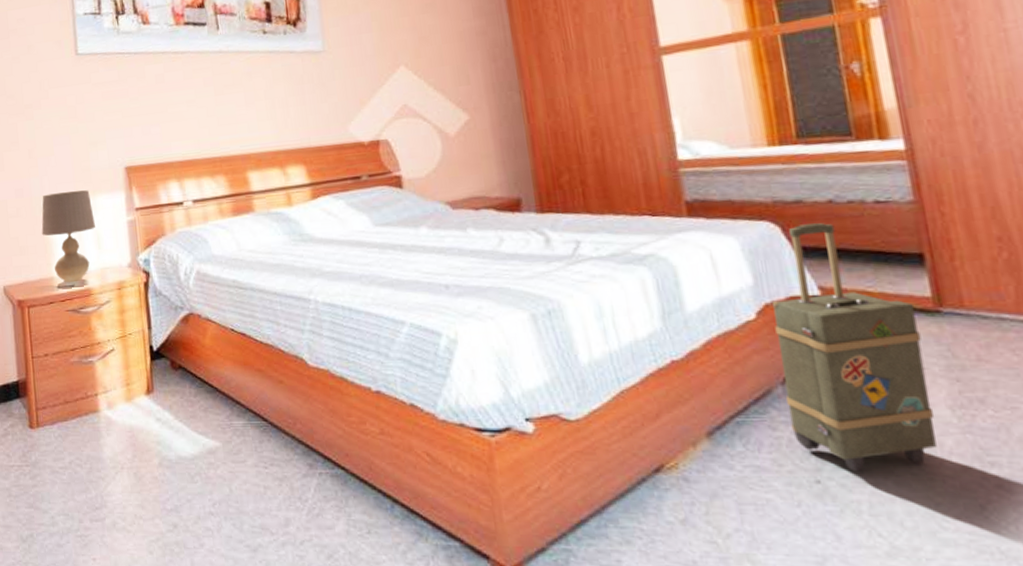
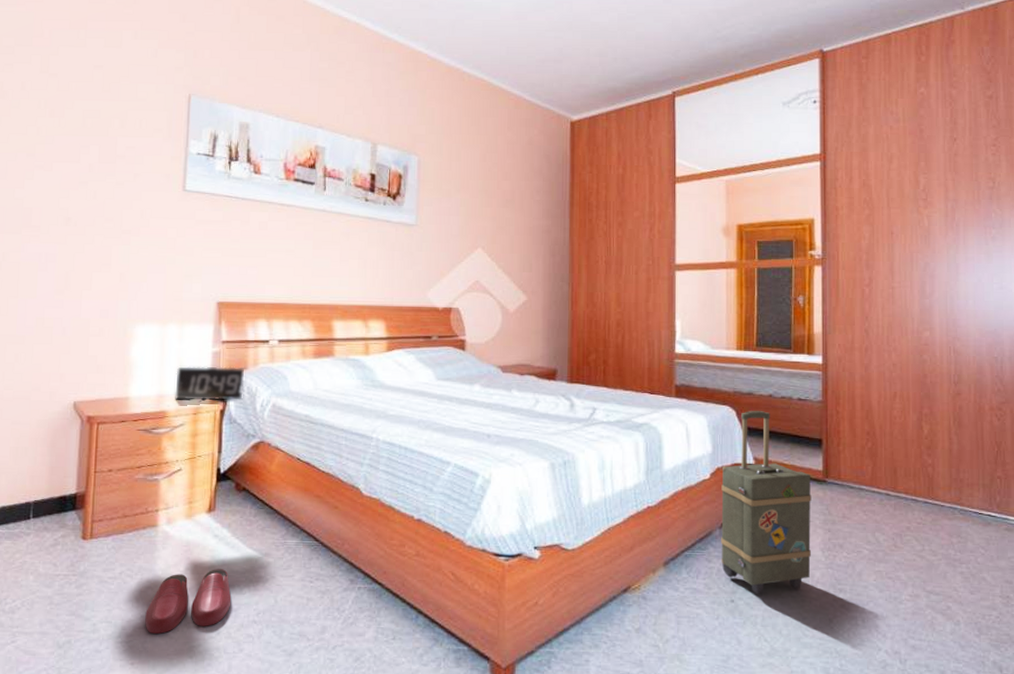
table lamp: present [41,190,95,283] -> none [123,317,180,404]
alarm clock: none [95,234,165,276] -> present [175,366,244,401]
slippers: none [100,456,185,528] -> present [145,569,232,635]

